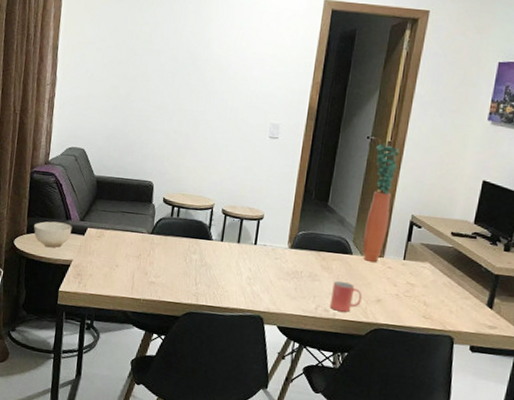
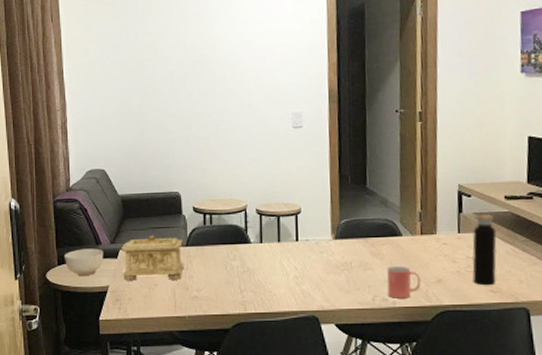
decorative box: none [87,218,149,264] -> present [121,235,185,281]
vase: present [363,139,400,263] -> none [407,111,435,242]
water bottle: none [408,241,439,311] -> present [472,209,497,285]

